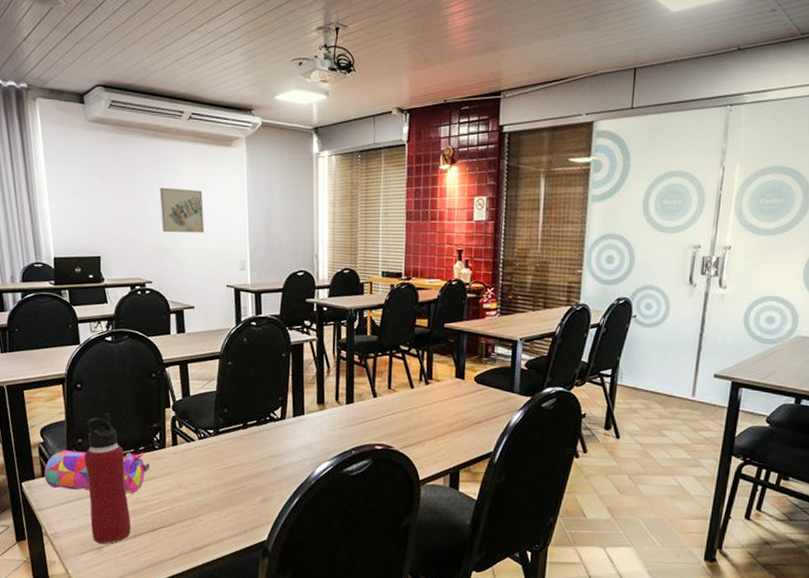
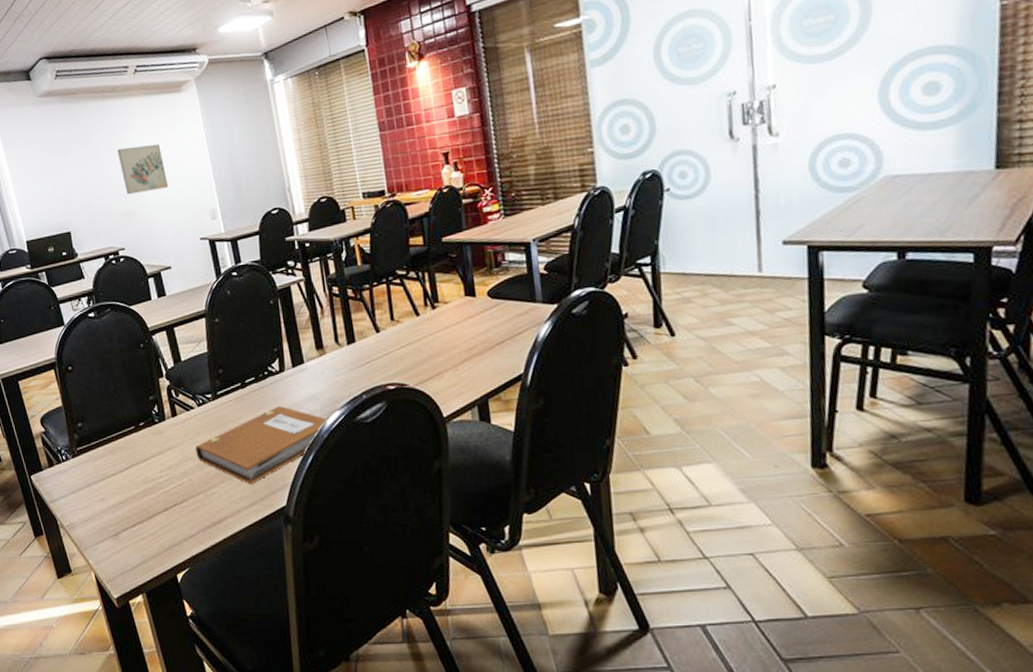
pencil case: present [44,450,150,495] -> none [50,428,153,477]
water bottle: present [84,412,131,544] -> none [82,391,145,530]
notebook: none [190,450,318,517] -> present [195,406,328,485]

